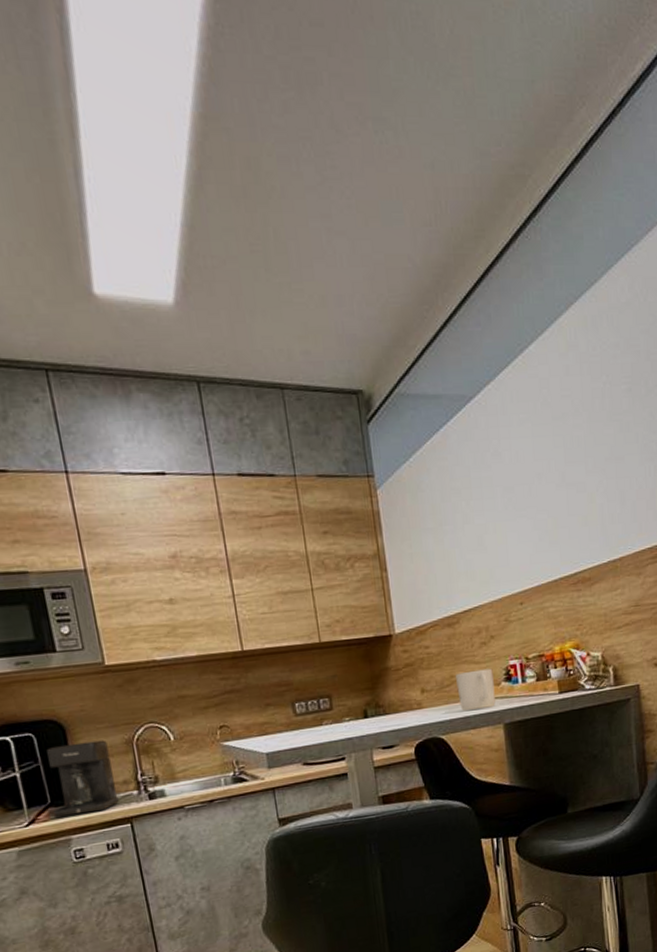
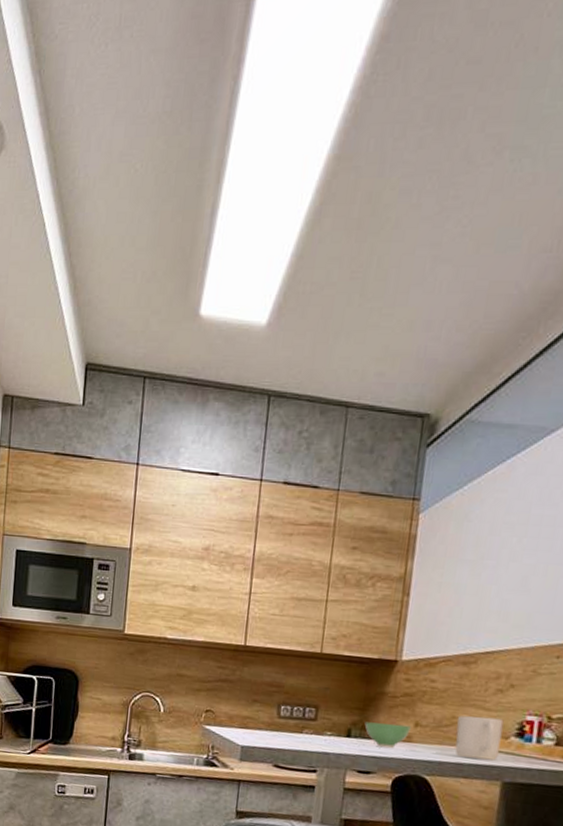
coffee maker: present [46,740,119,818] -> none [50,693,108,758]
bowl: none [377,693,420,721] -> present [364,722,412,749]

